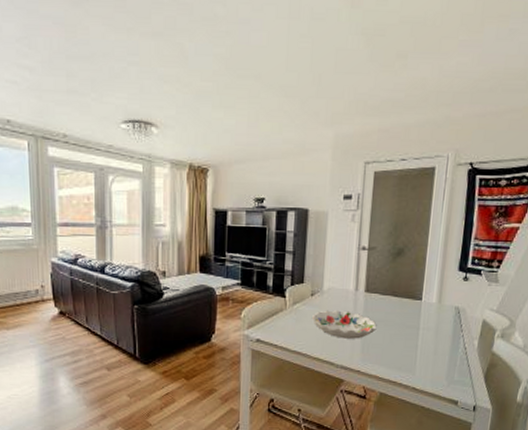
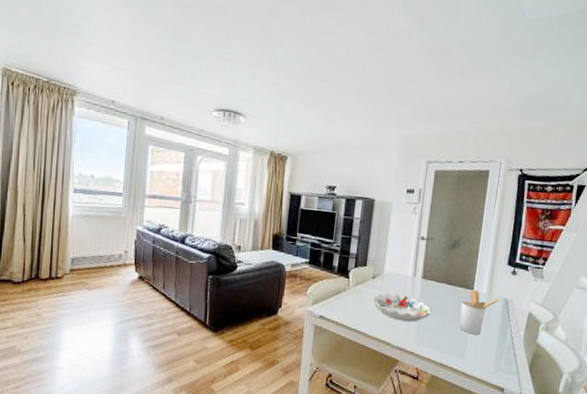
utensil holder: none [407,300,451,348] -> present [459,290,500,335]

